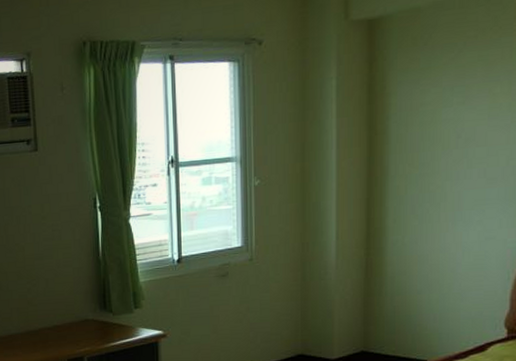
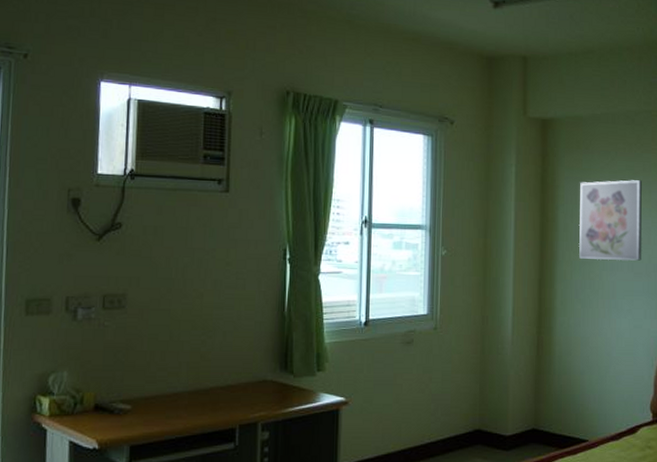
wall art: none [415,71,499,171] -> present [578,180,643,261]

